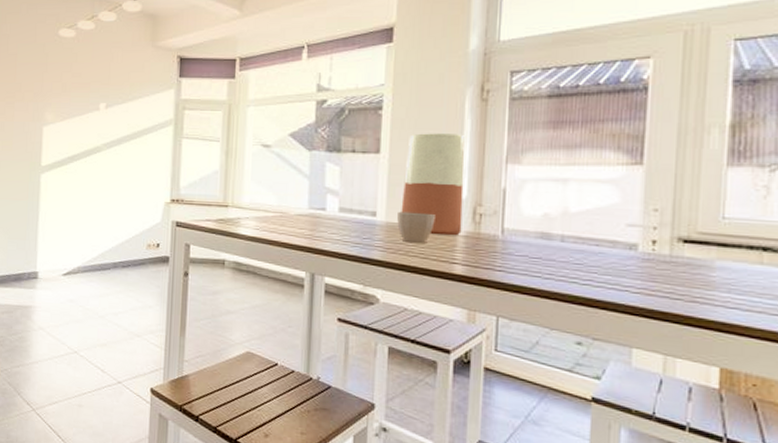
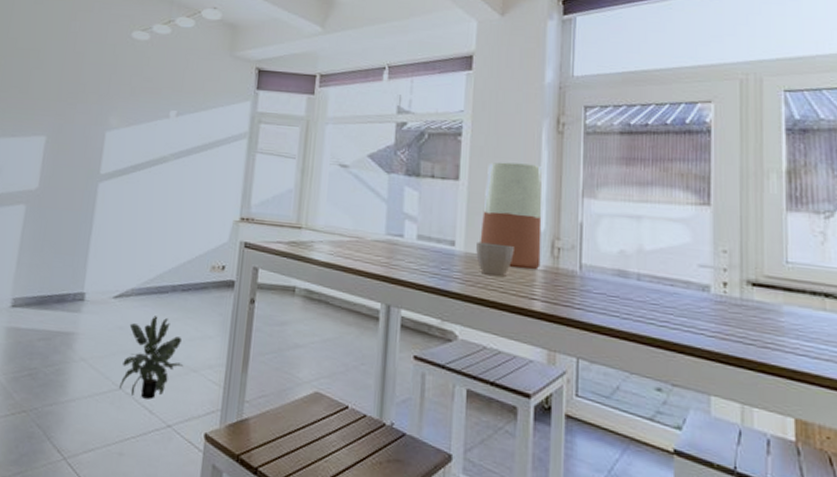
potted plant: none [75,289,129,361] -> present [120,316,184,399]

